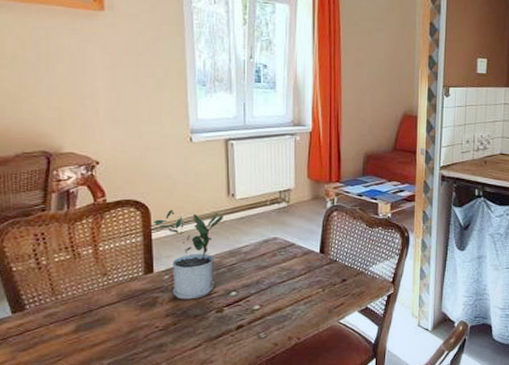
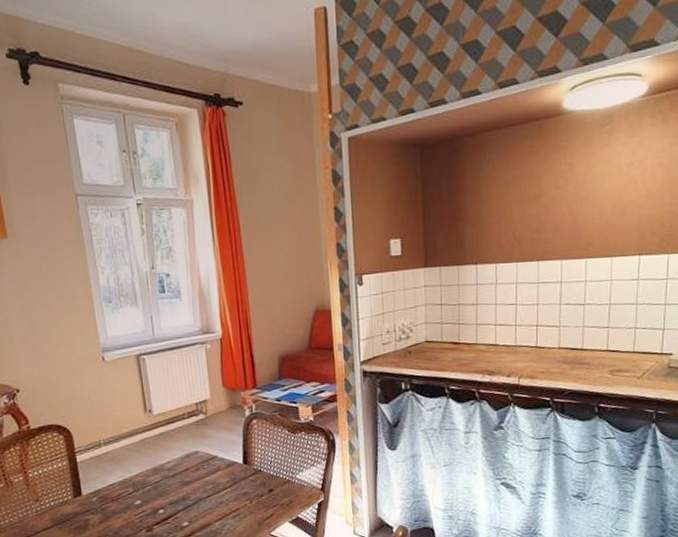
potted plant: present [153,209,223,300] -> none [76,430,143,521]

